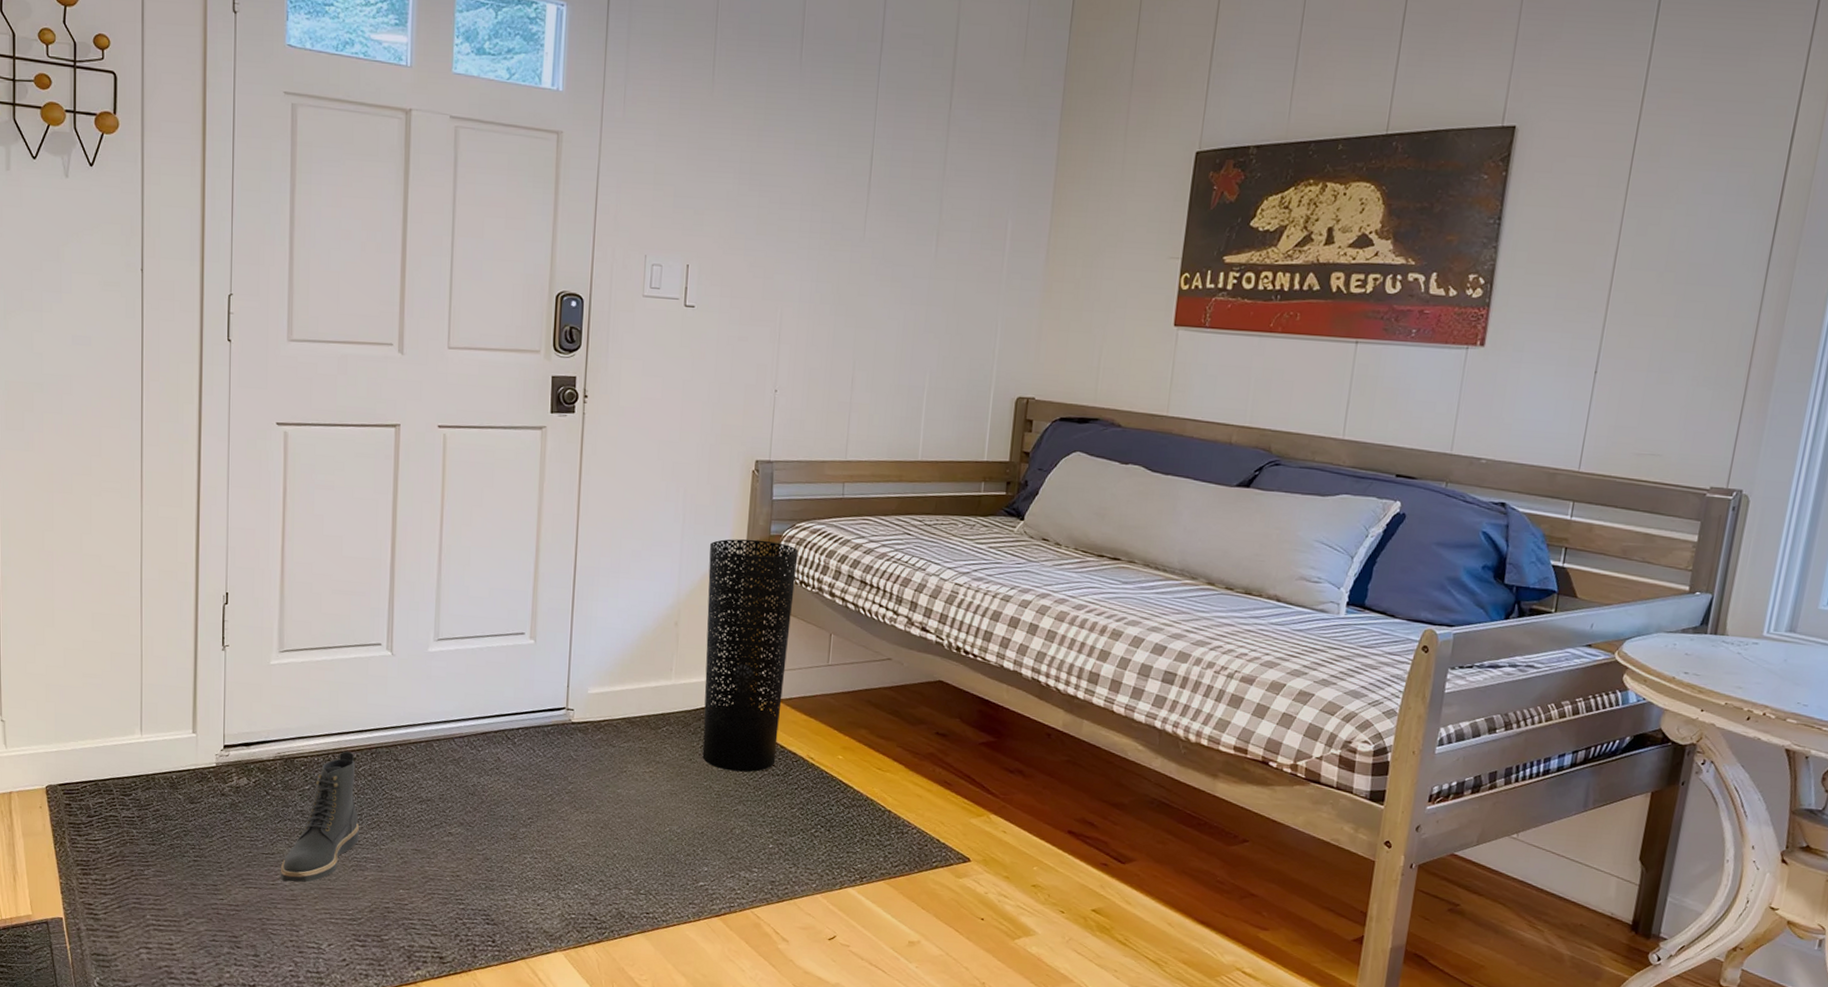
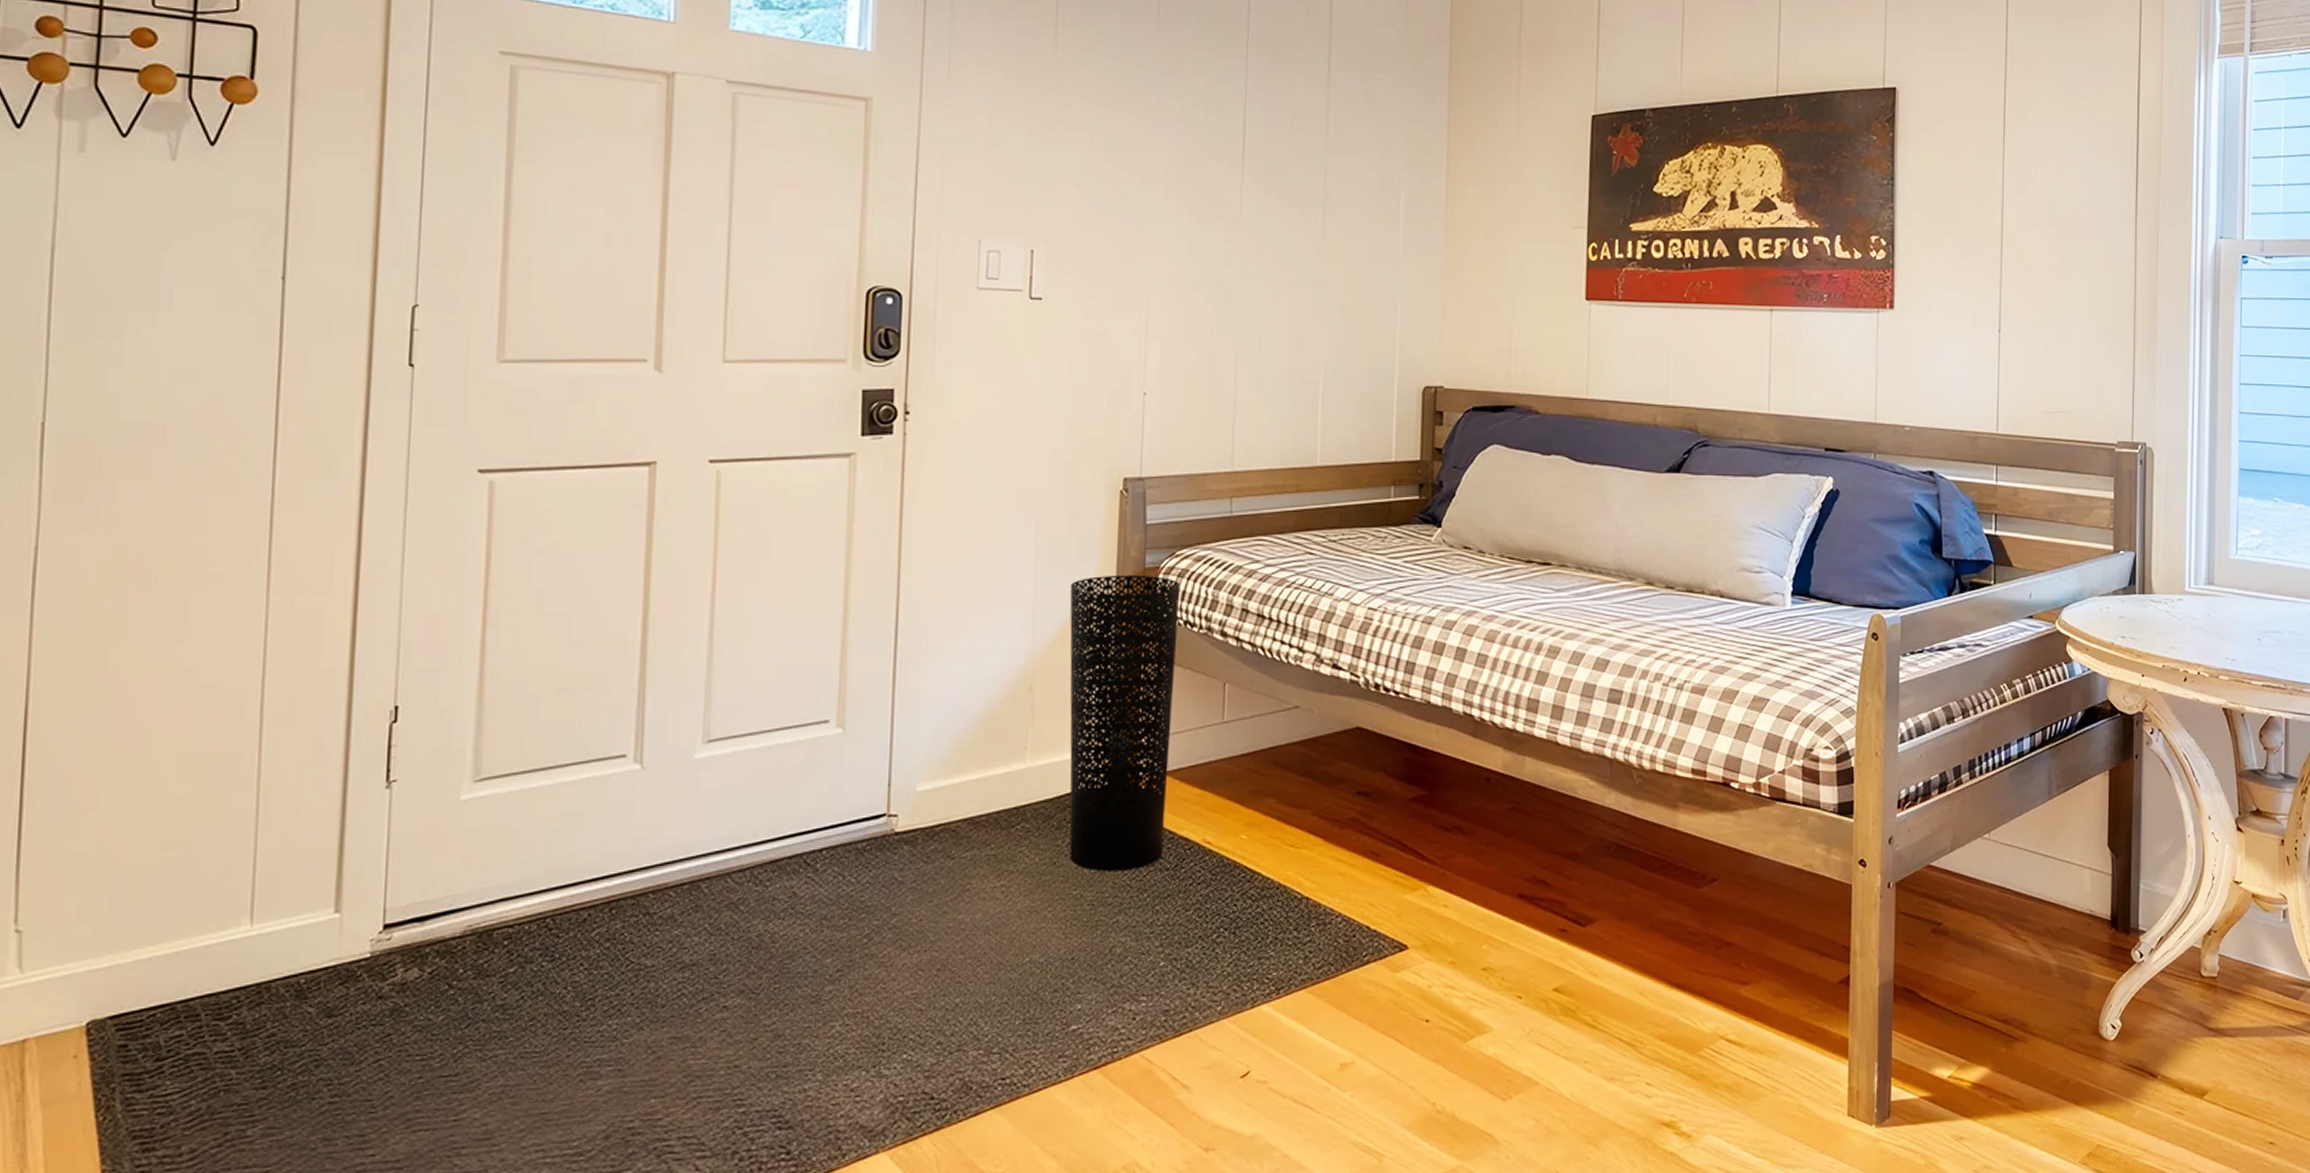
boot: present [280,751,360,883] -> none [467,910,591,1113]

